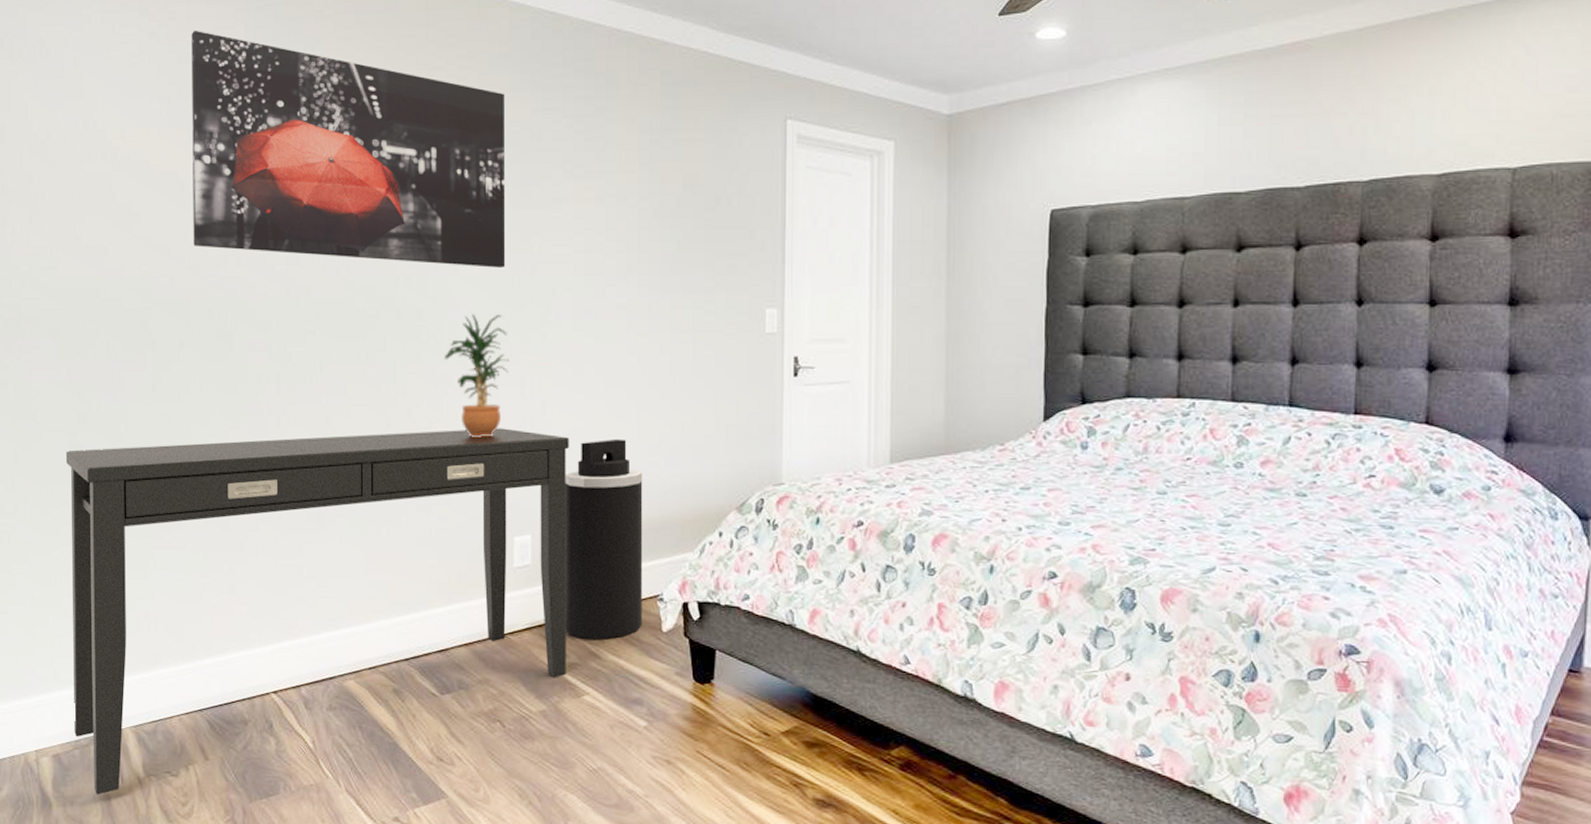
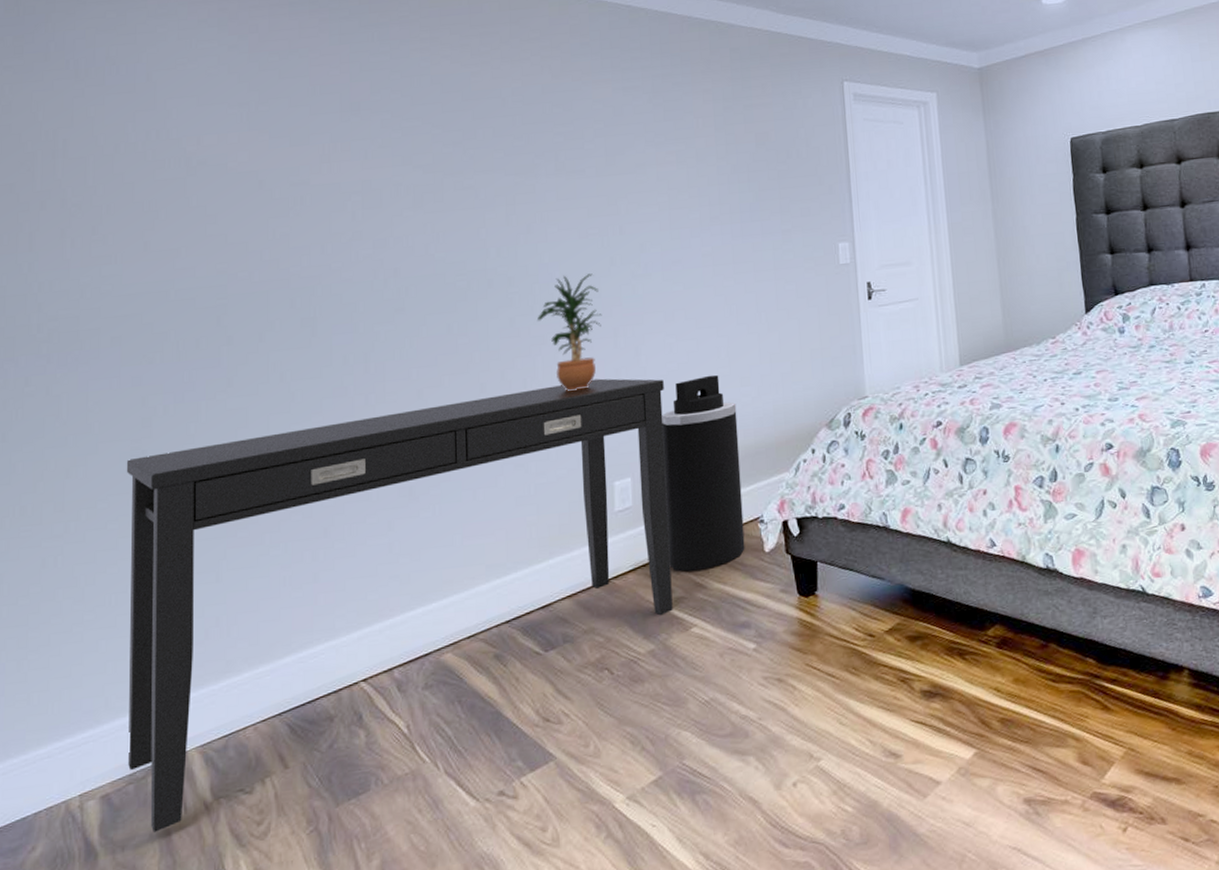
wall art: present [191,30,506,268] -> none [273,40,594,241]

